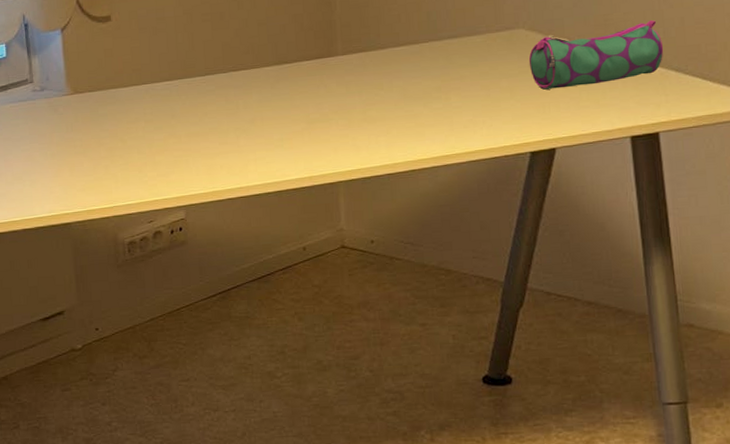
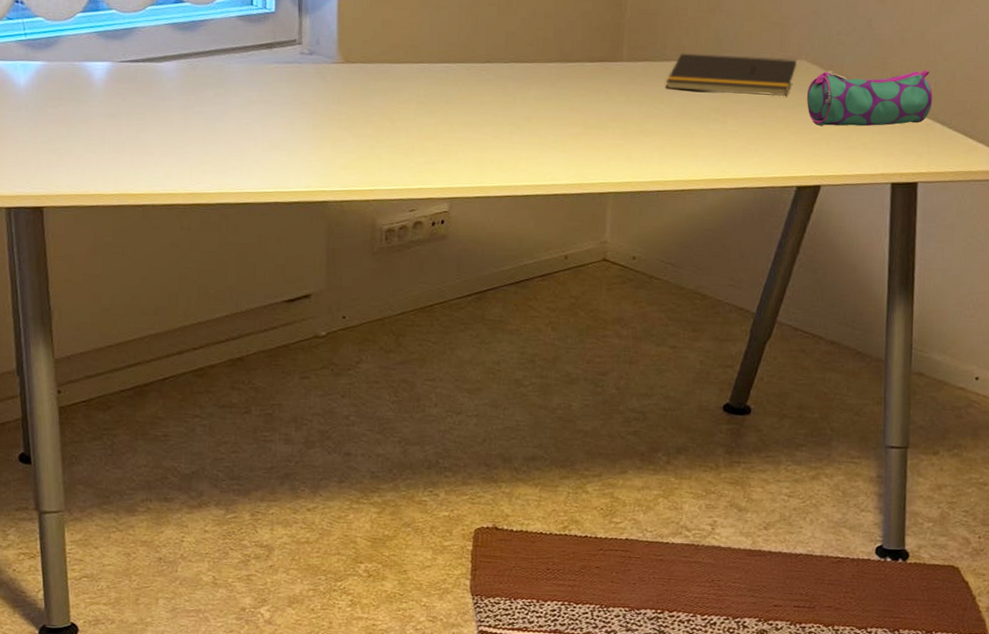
notepad: none [383,29,516,76] -> present [666,53,798,97]

